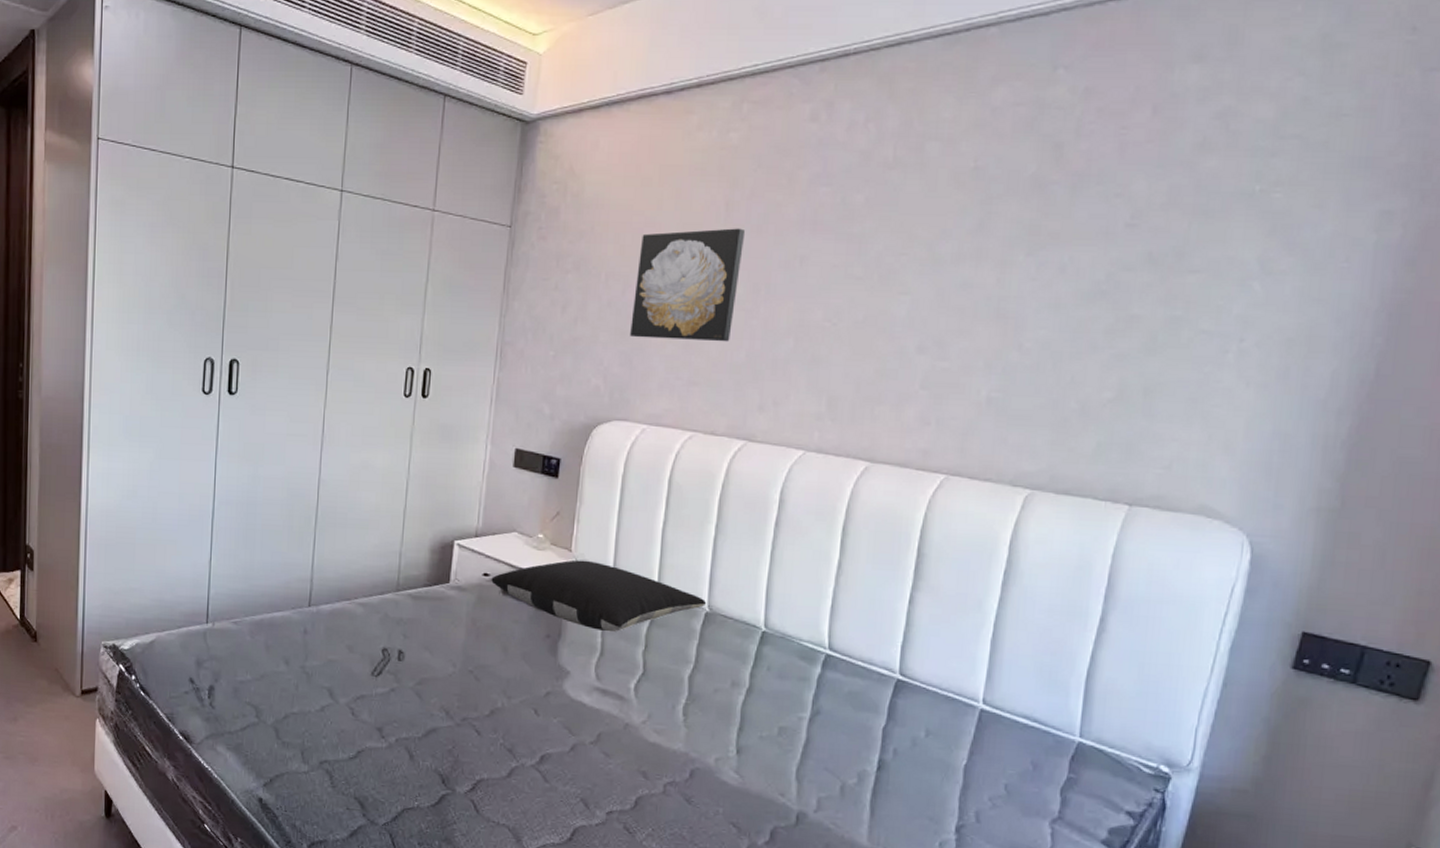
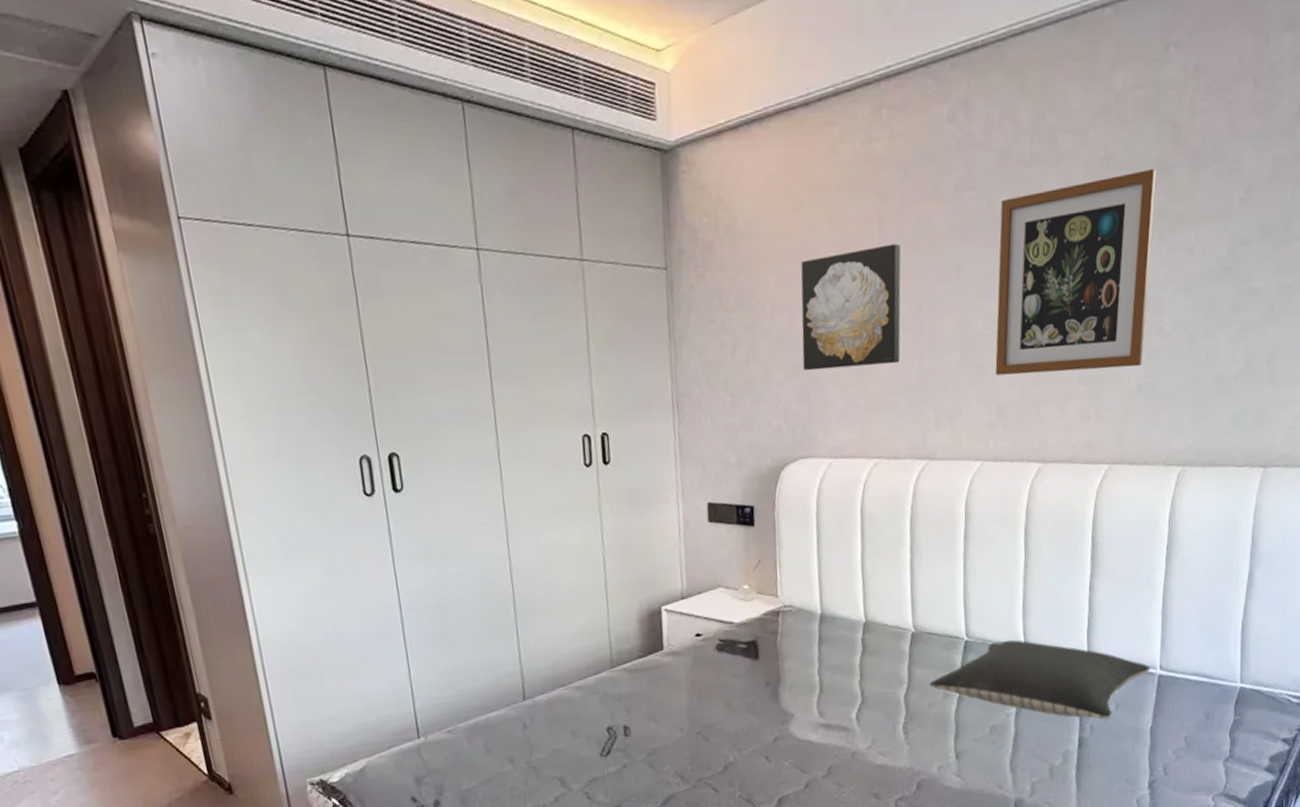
pillow: present [491,560,707,632] -> none [704,602,912,670]
pillow: none [717,639,972,745] -> present [929,640,1151,719]
wall art: none [830,185,1031,380] -> present [995,169,1156,376]

